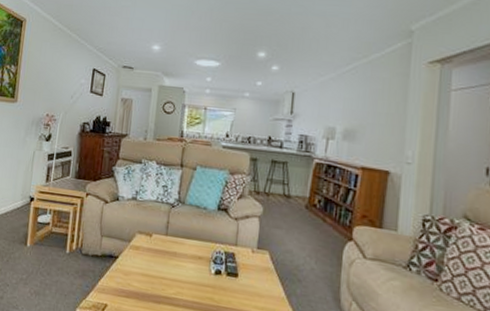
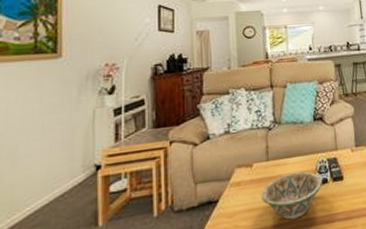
decorative bowl: none [155,253,216,298] -> present [260,171,323,220]

